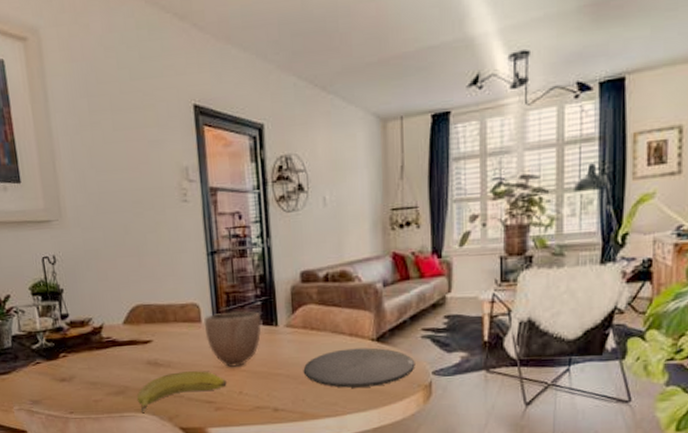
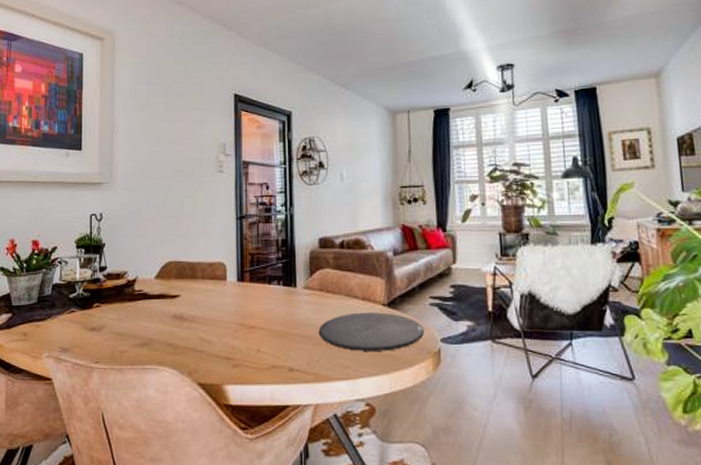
fruit: present [136,371,227,412] -> none [160,327,246,366]
decorative bowl: present [203,311,262,367] -> none [229,271,281,324]

